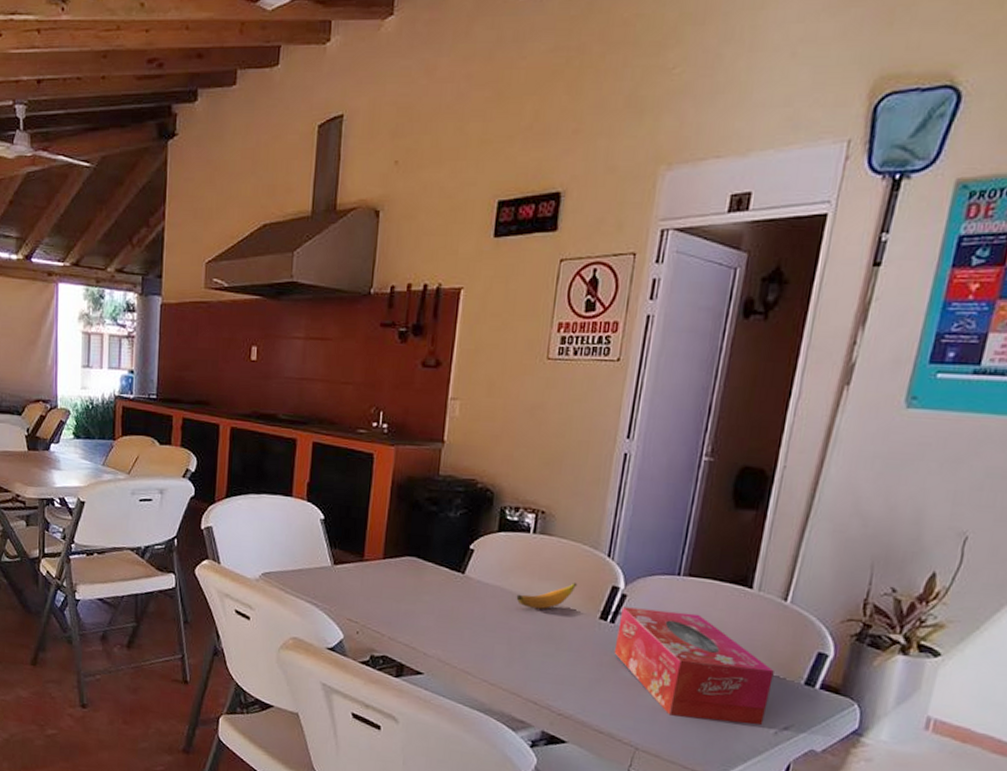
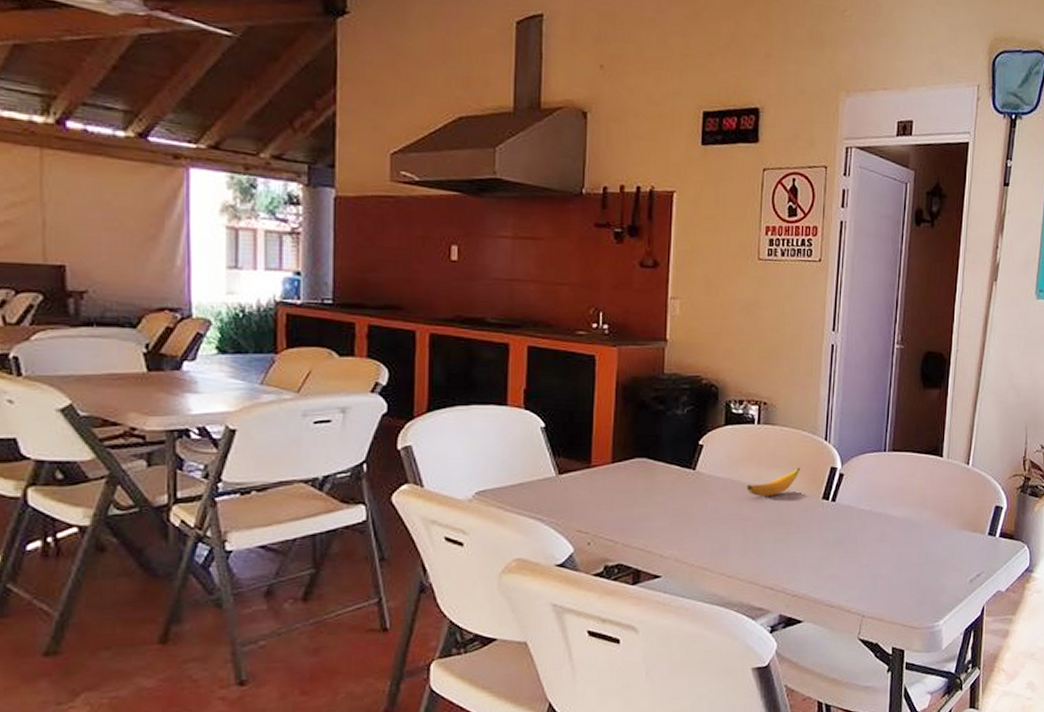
tissue box: present [614,607,774,726] -> none [837,484,965,580]

